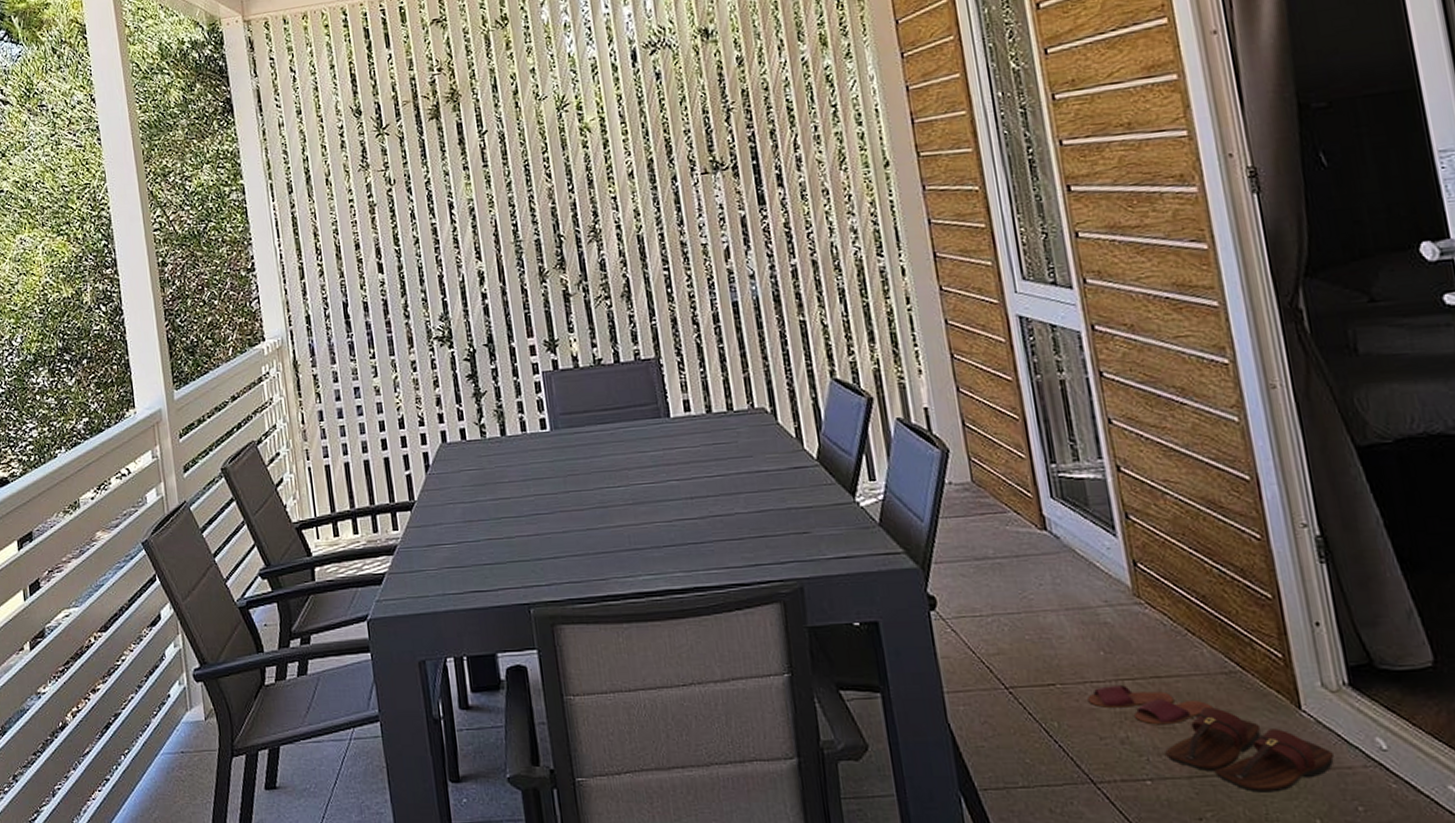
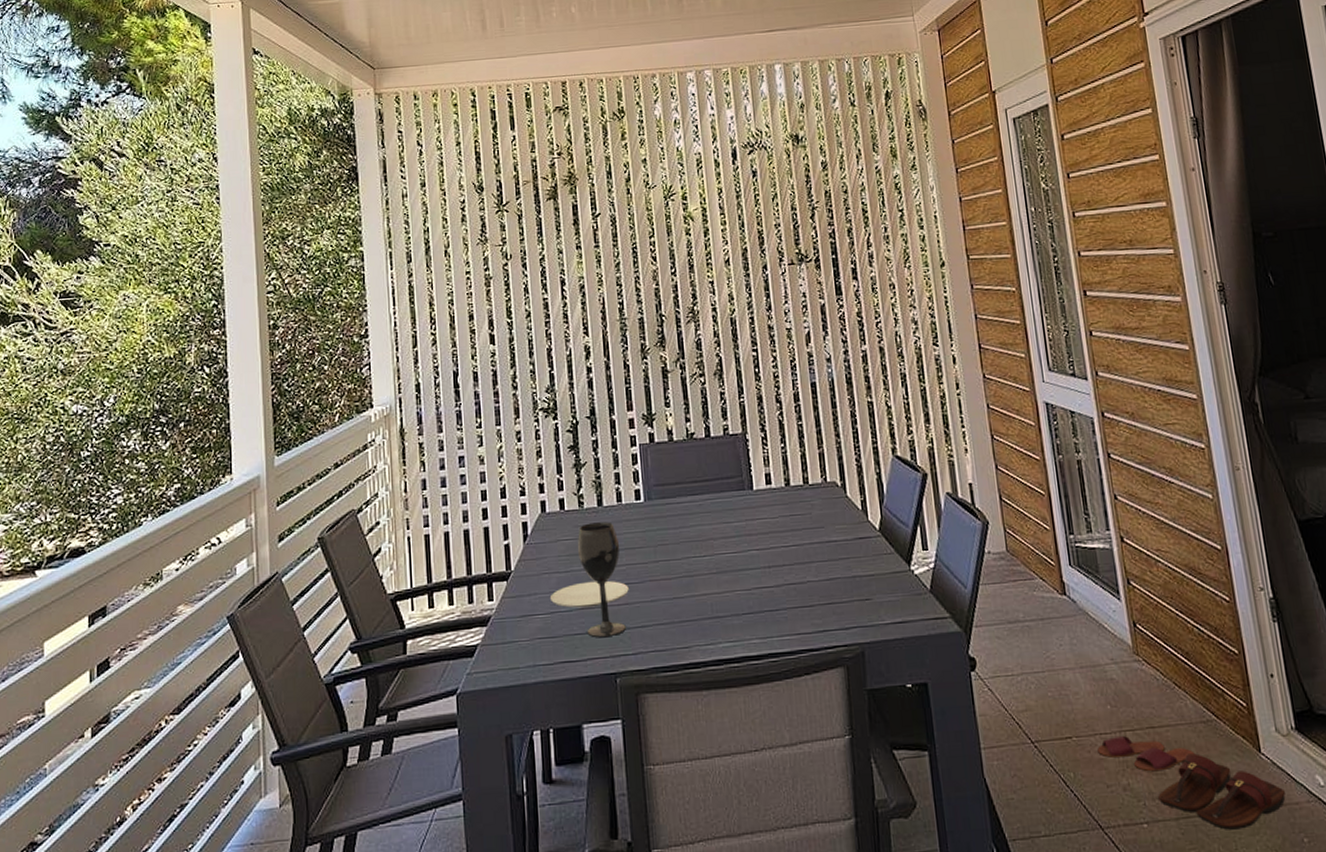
plate: none [455,511,539,539] -> present [549,581,629,608]
wine glass: none [481,451,538,568] -> present [577,522,626,638]

